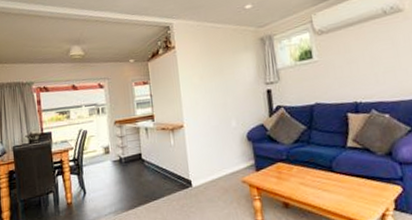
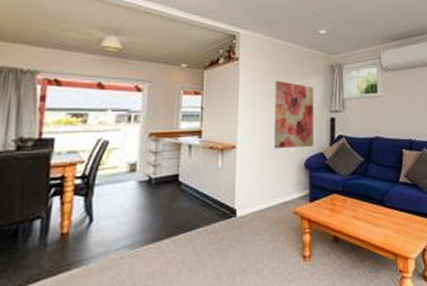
wall art: none [209,61,253,125] -> present [274,80,314,149]

